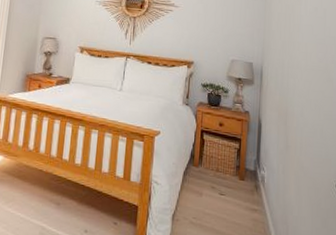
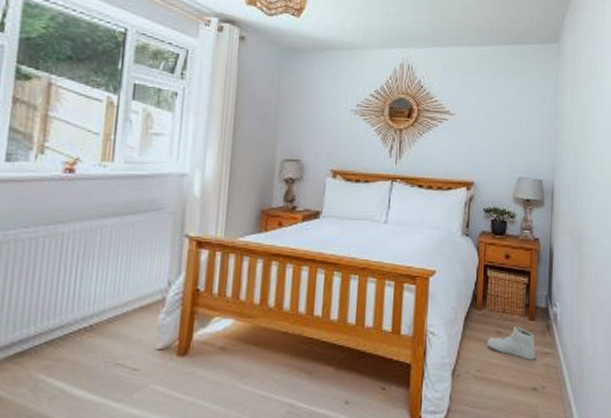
sneaker: none [202,183,245,214] -> present [487,326,536,360]

